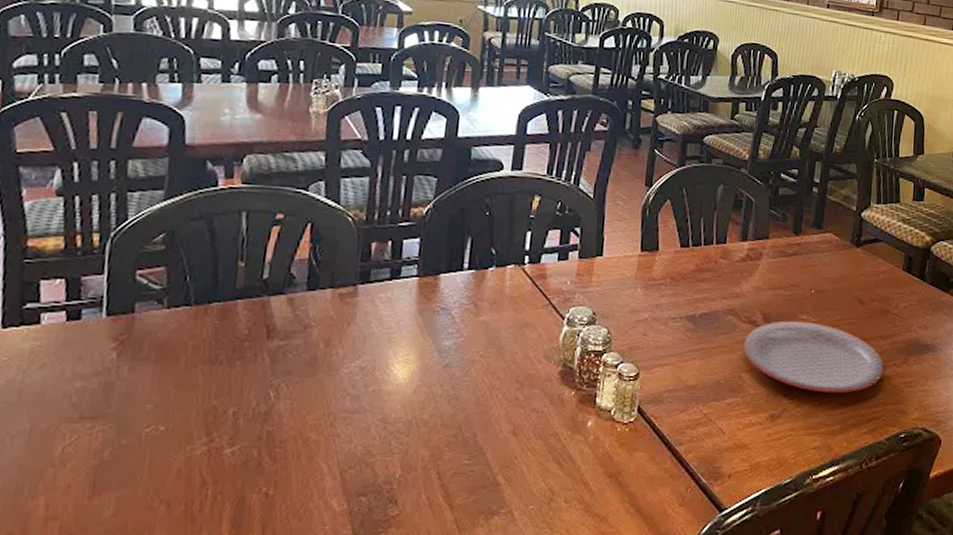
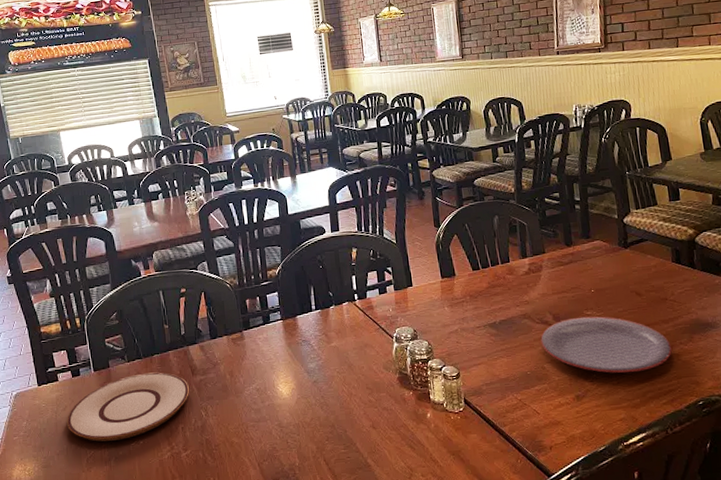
plate: none [40,327,258,422] -> present [67,372,189,442]

